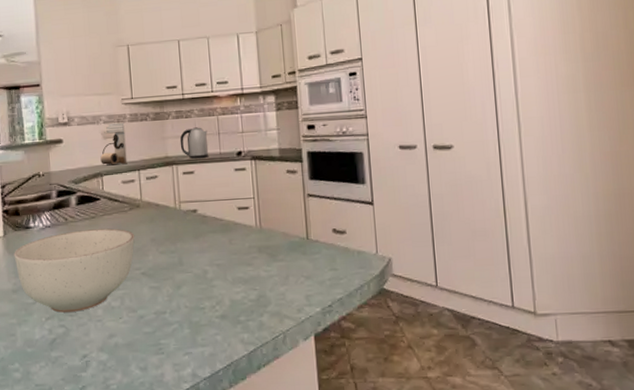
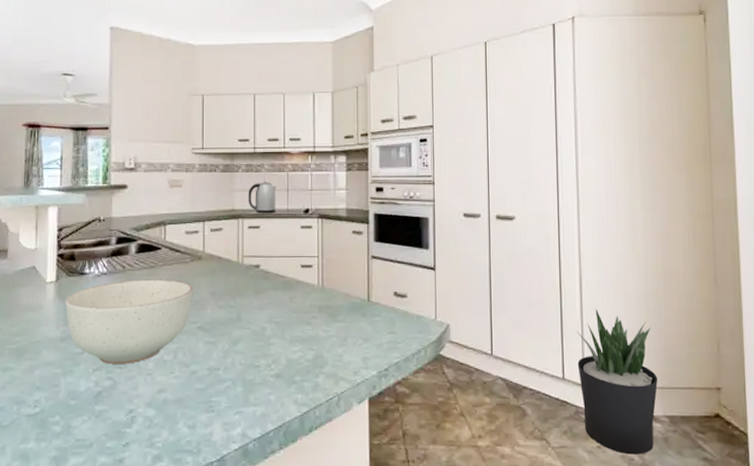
paper towel holder: present [100,122,127,166] -> none [165,172,193,215]
planter: none [524,235,614,381] -> present [576,309,658,455]

